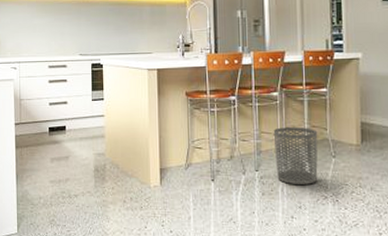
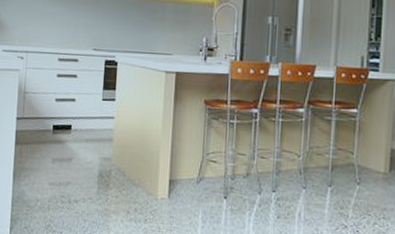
waste bin: present [273,127,318,185] -> none [294,147,344,211]

